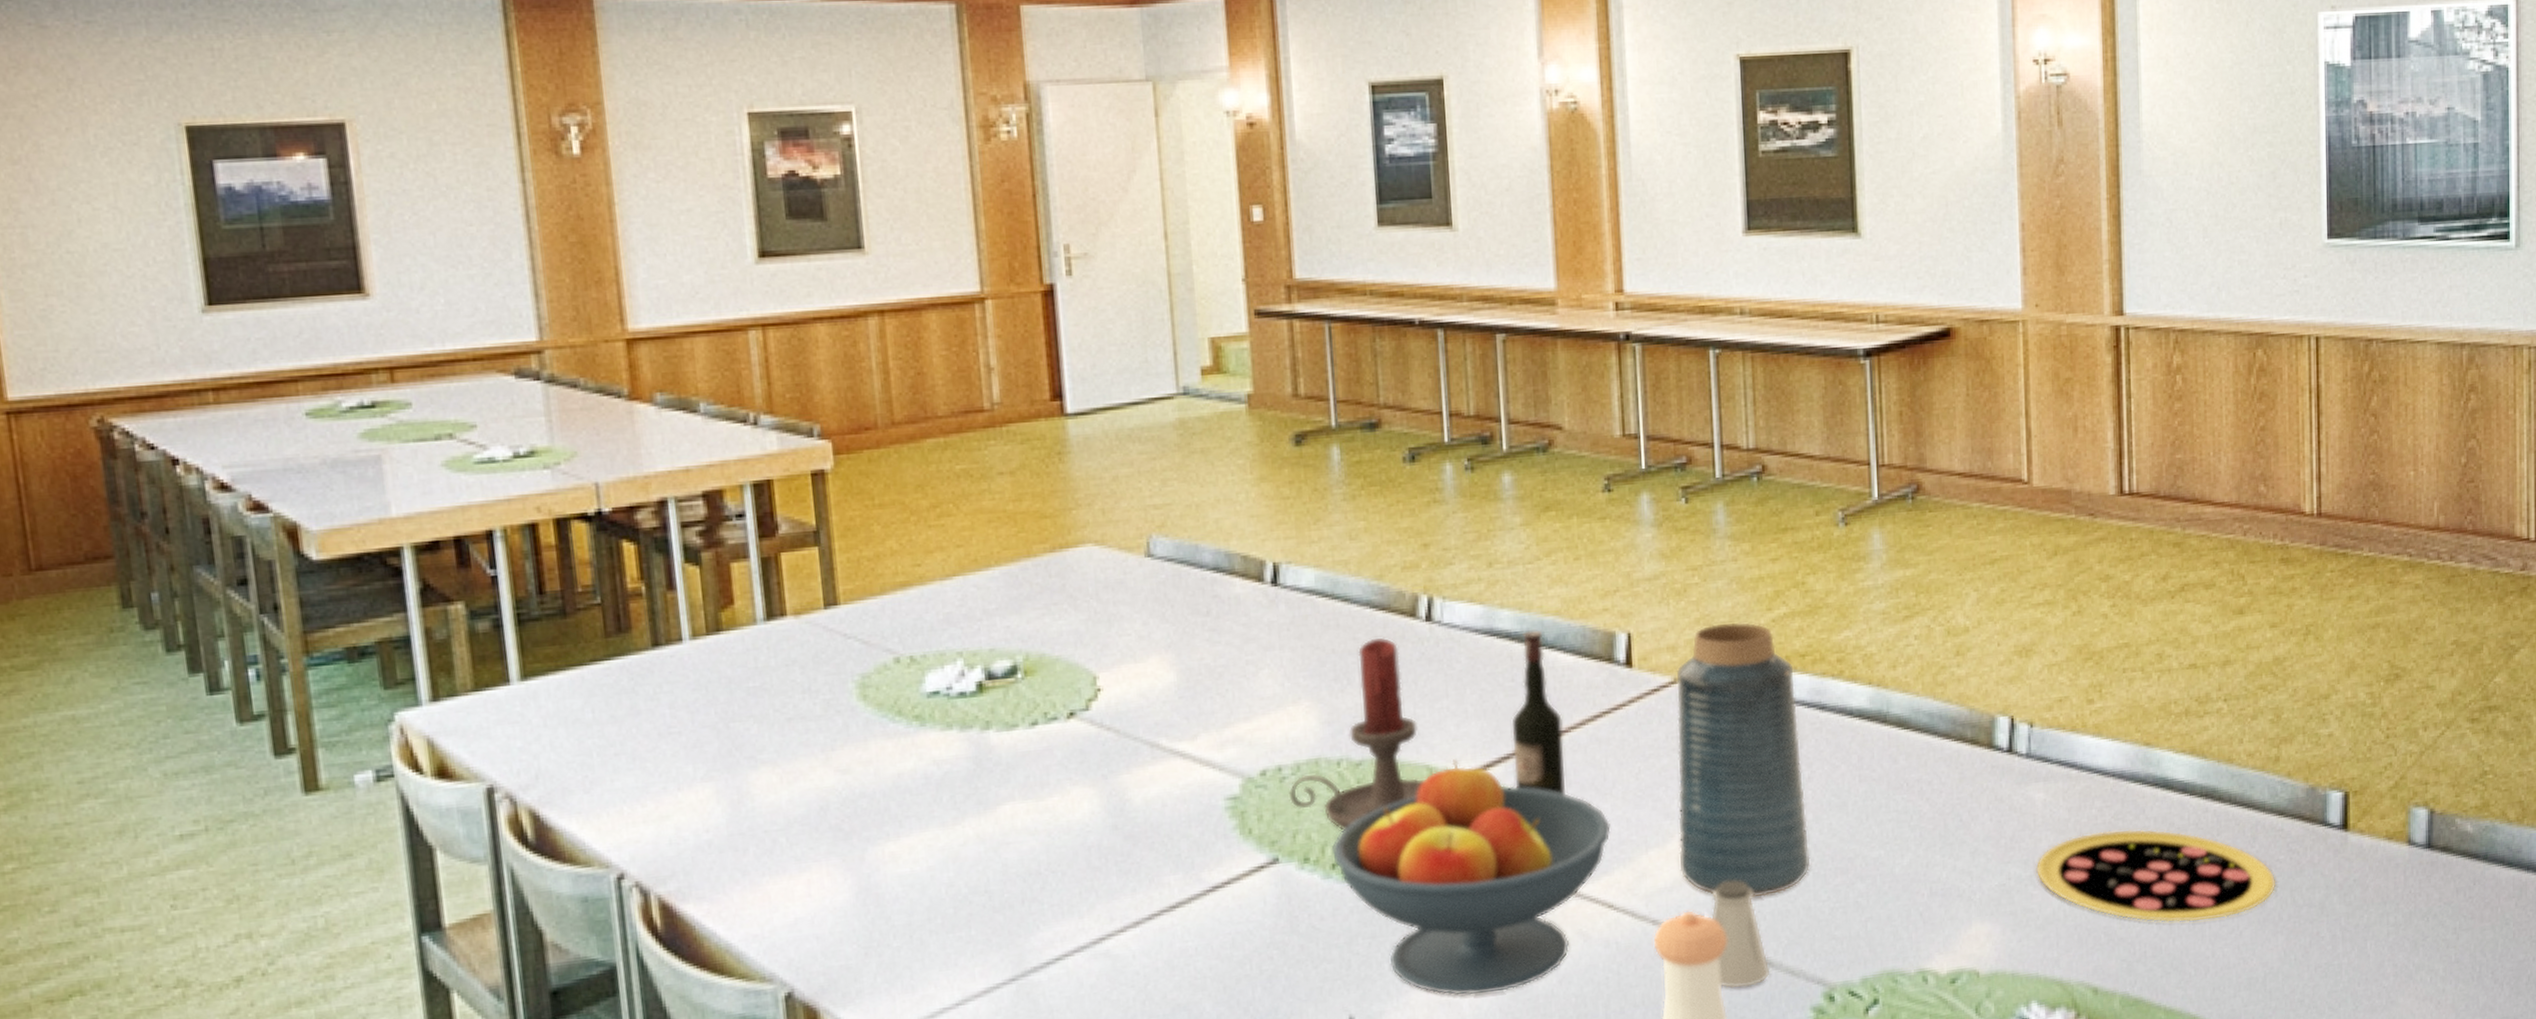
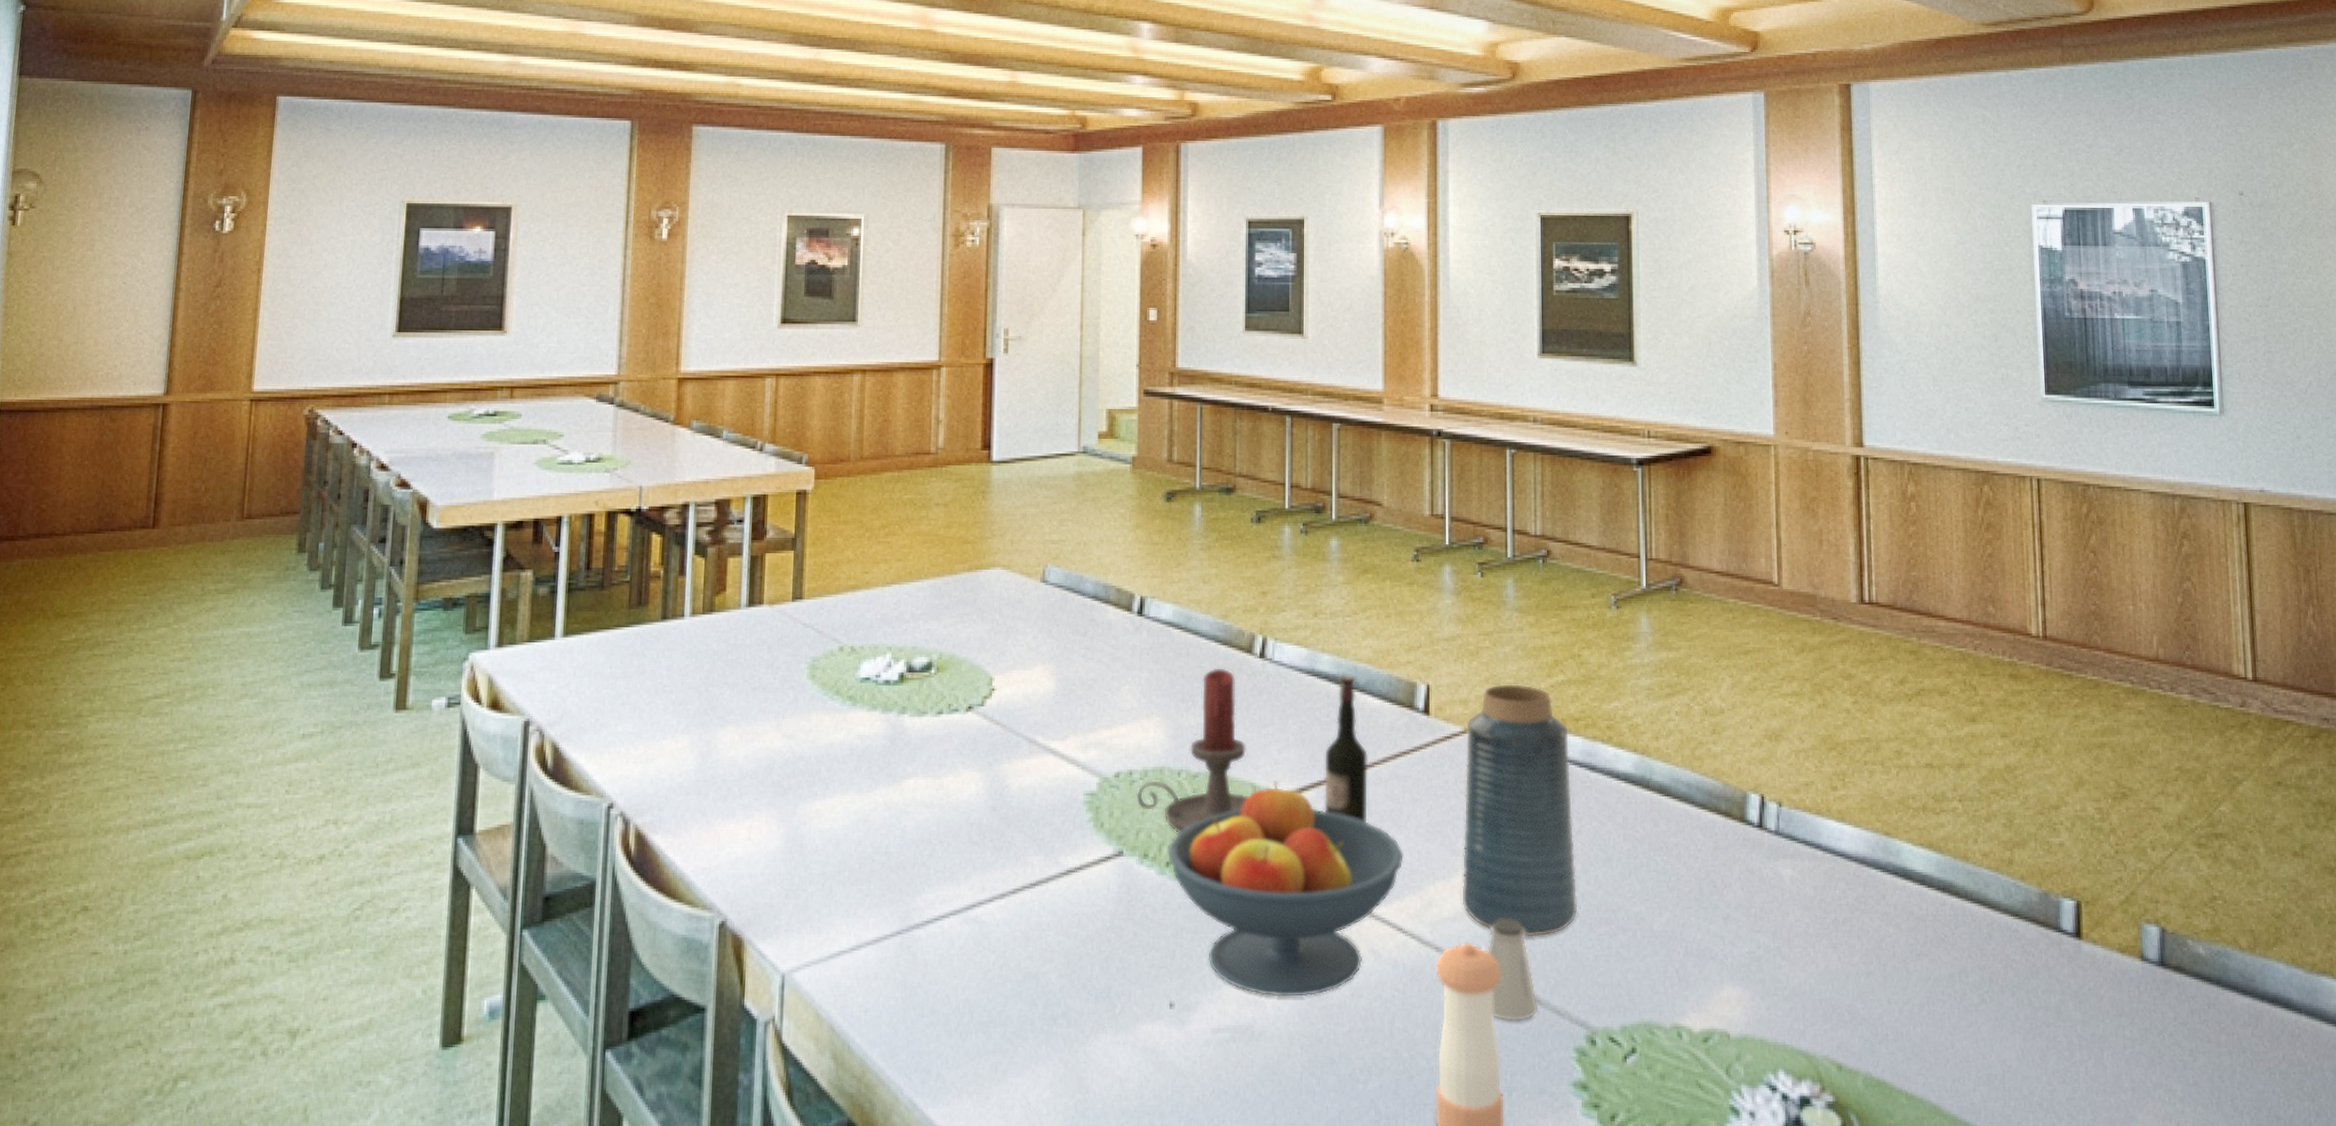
pizza: present [2035,829,2276,923] -> none [1783,912,2013,1011]

